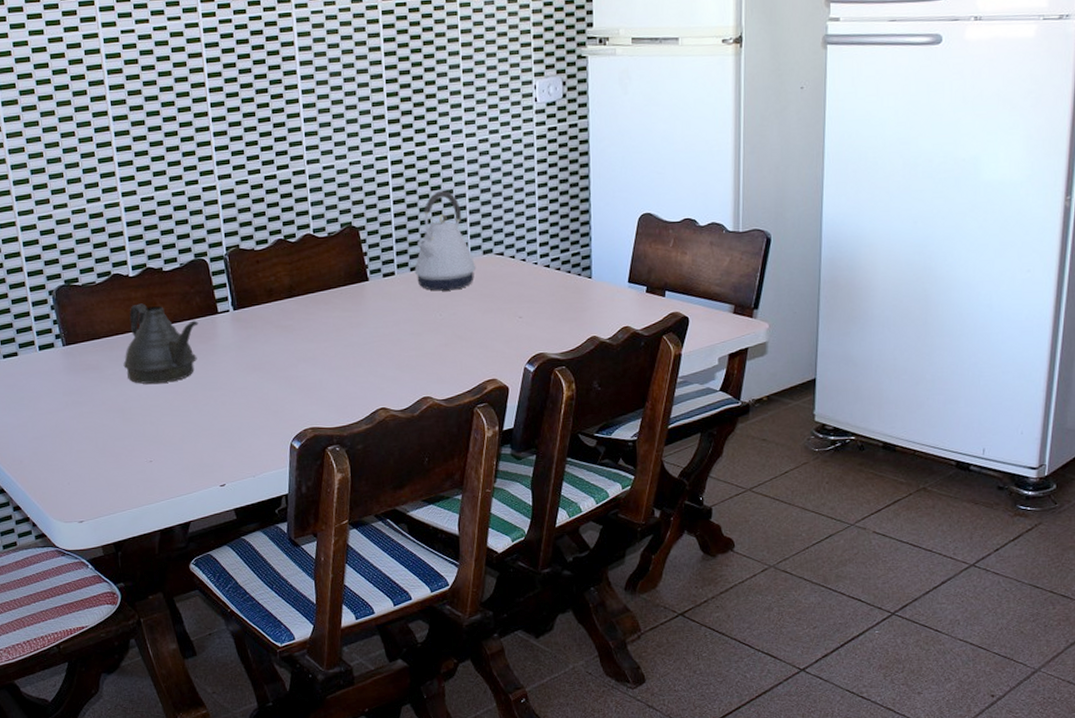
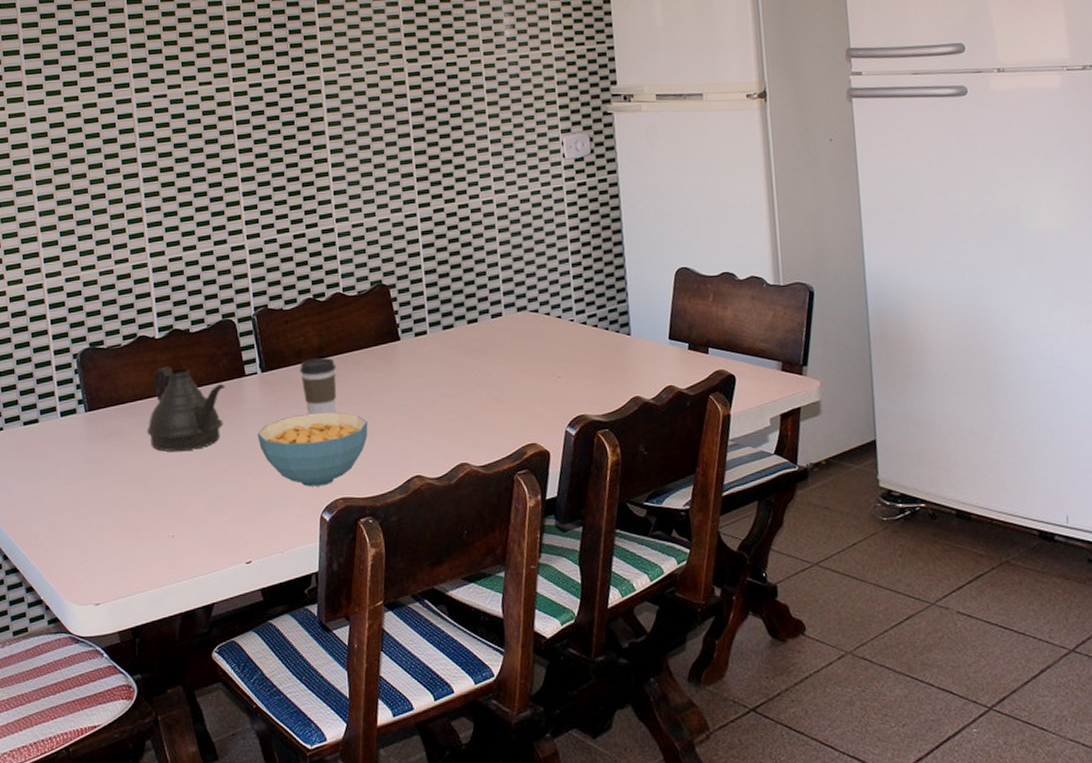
cereal bowl: none [230,349,337,418] -> present [257,412,368,487]
coffee cup: none [270,297,307,352] -> present [299,358,337,416]
kettle: present [414,191,476,291] -> none [447,247,511,350]

